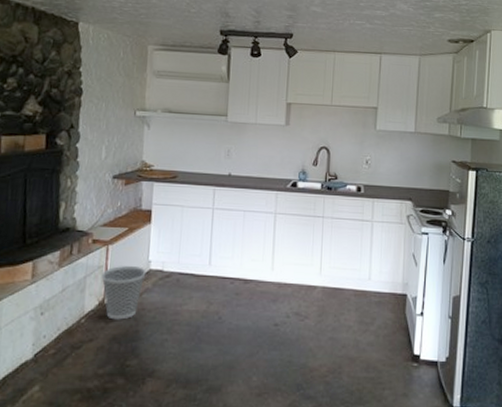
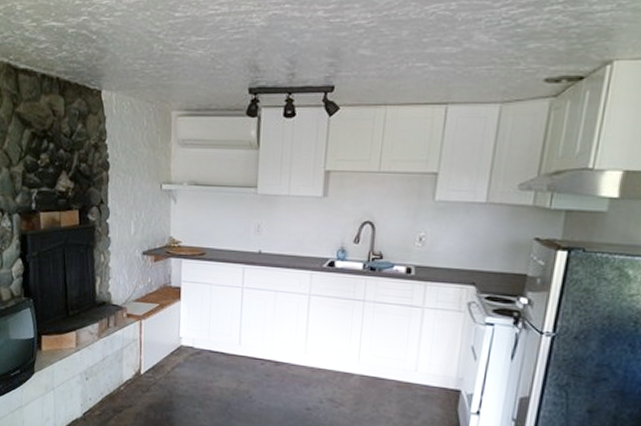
wastebasket: present [101,266,146,320] -> none [136,340,178,391]

